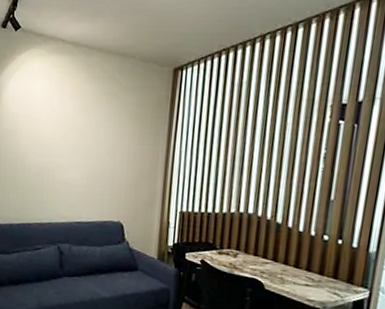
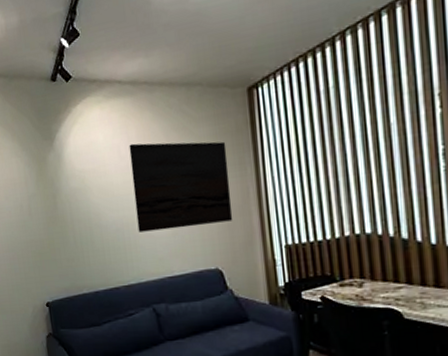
wall art: none [57,98,147,183] -> present [129,141,233,232]

